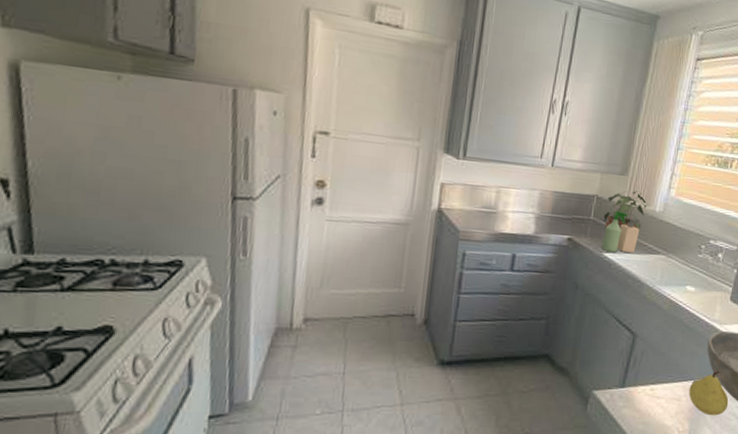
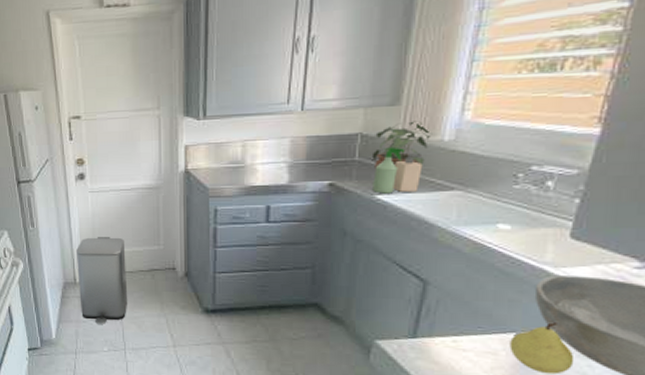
pedal bin: none [293,273,361,380] -> present [75,237,128,324]

